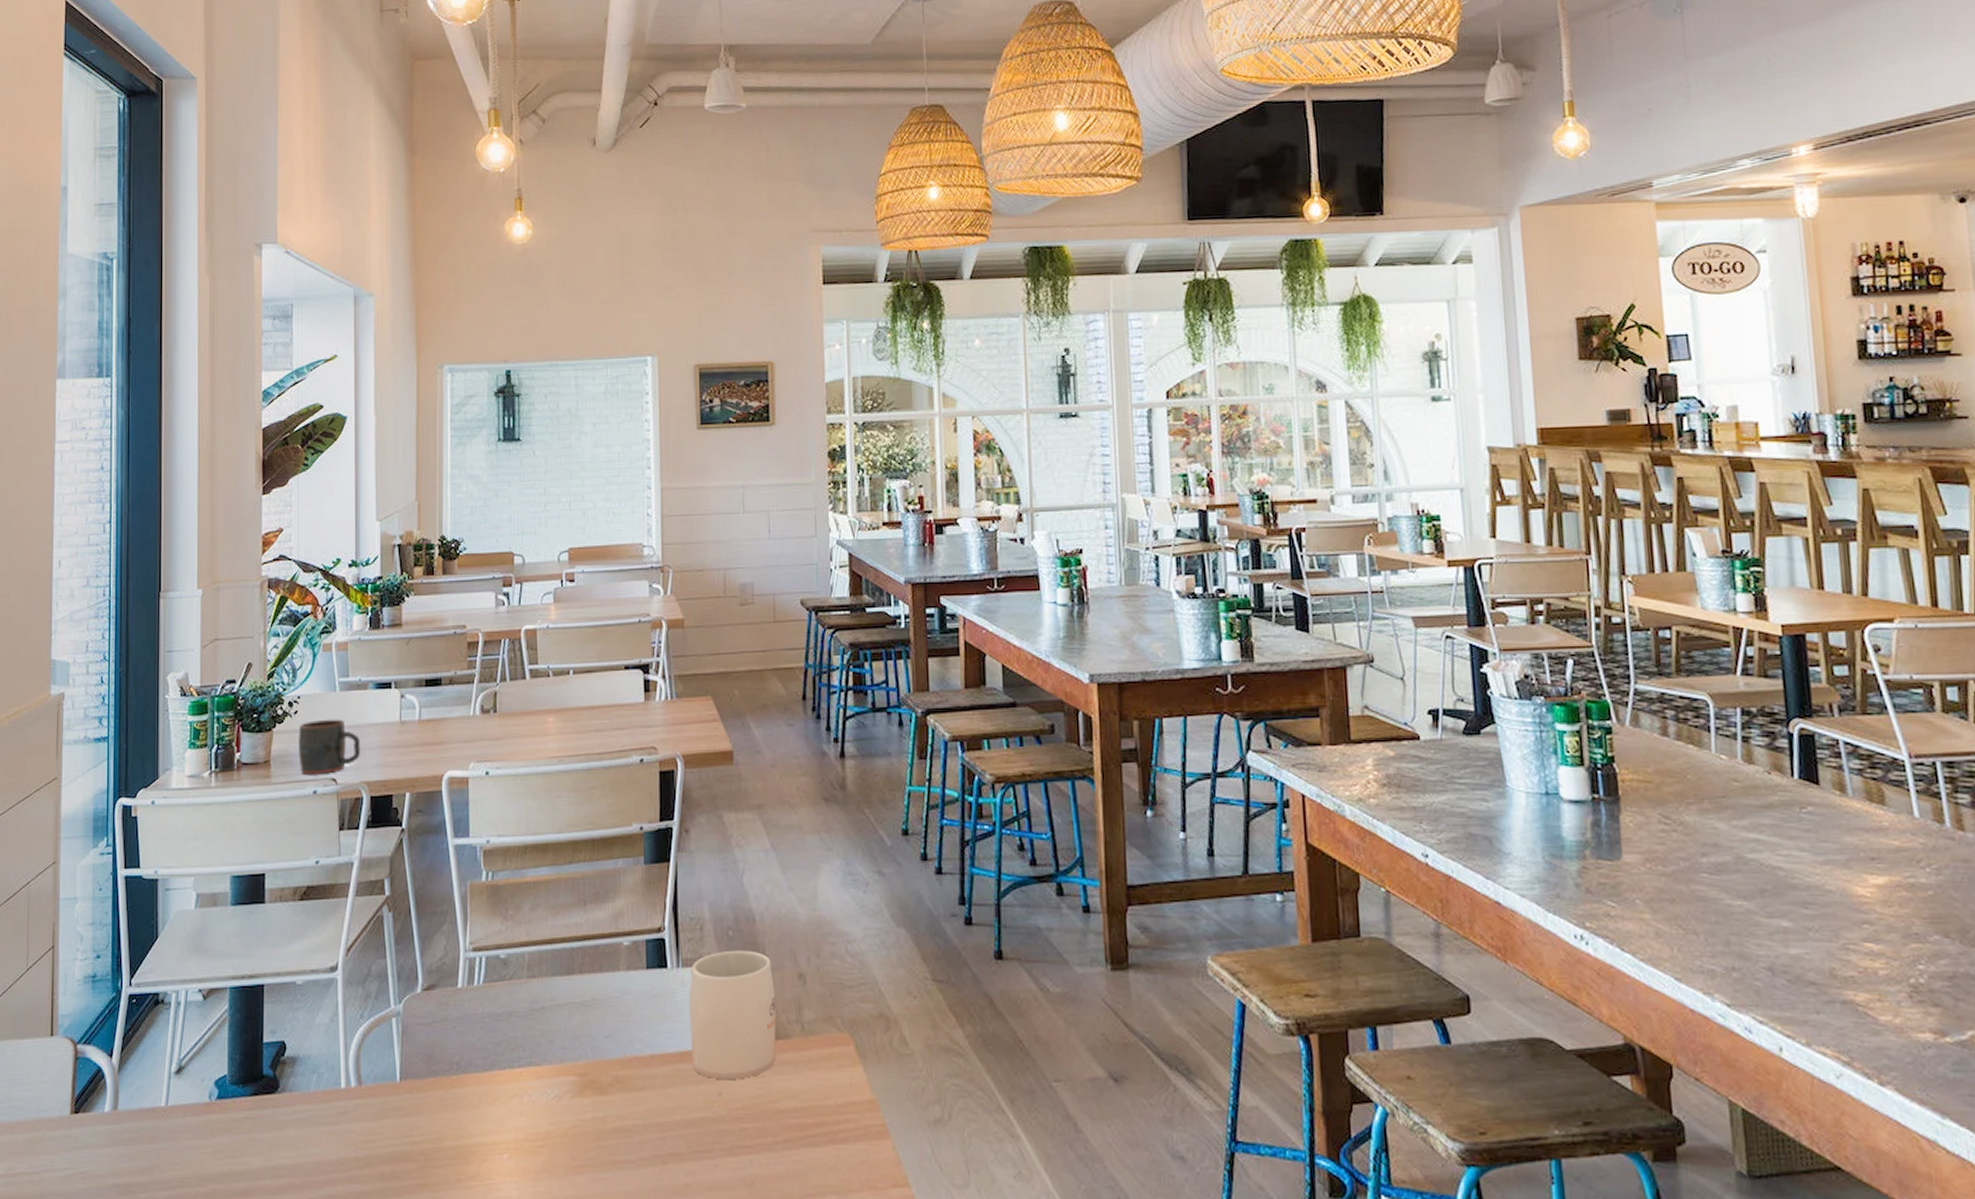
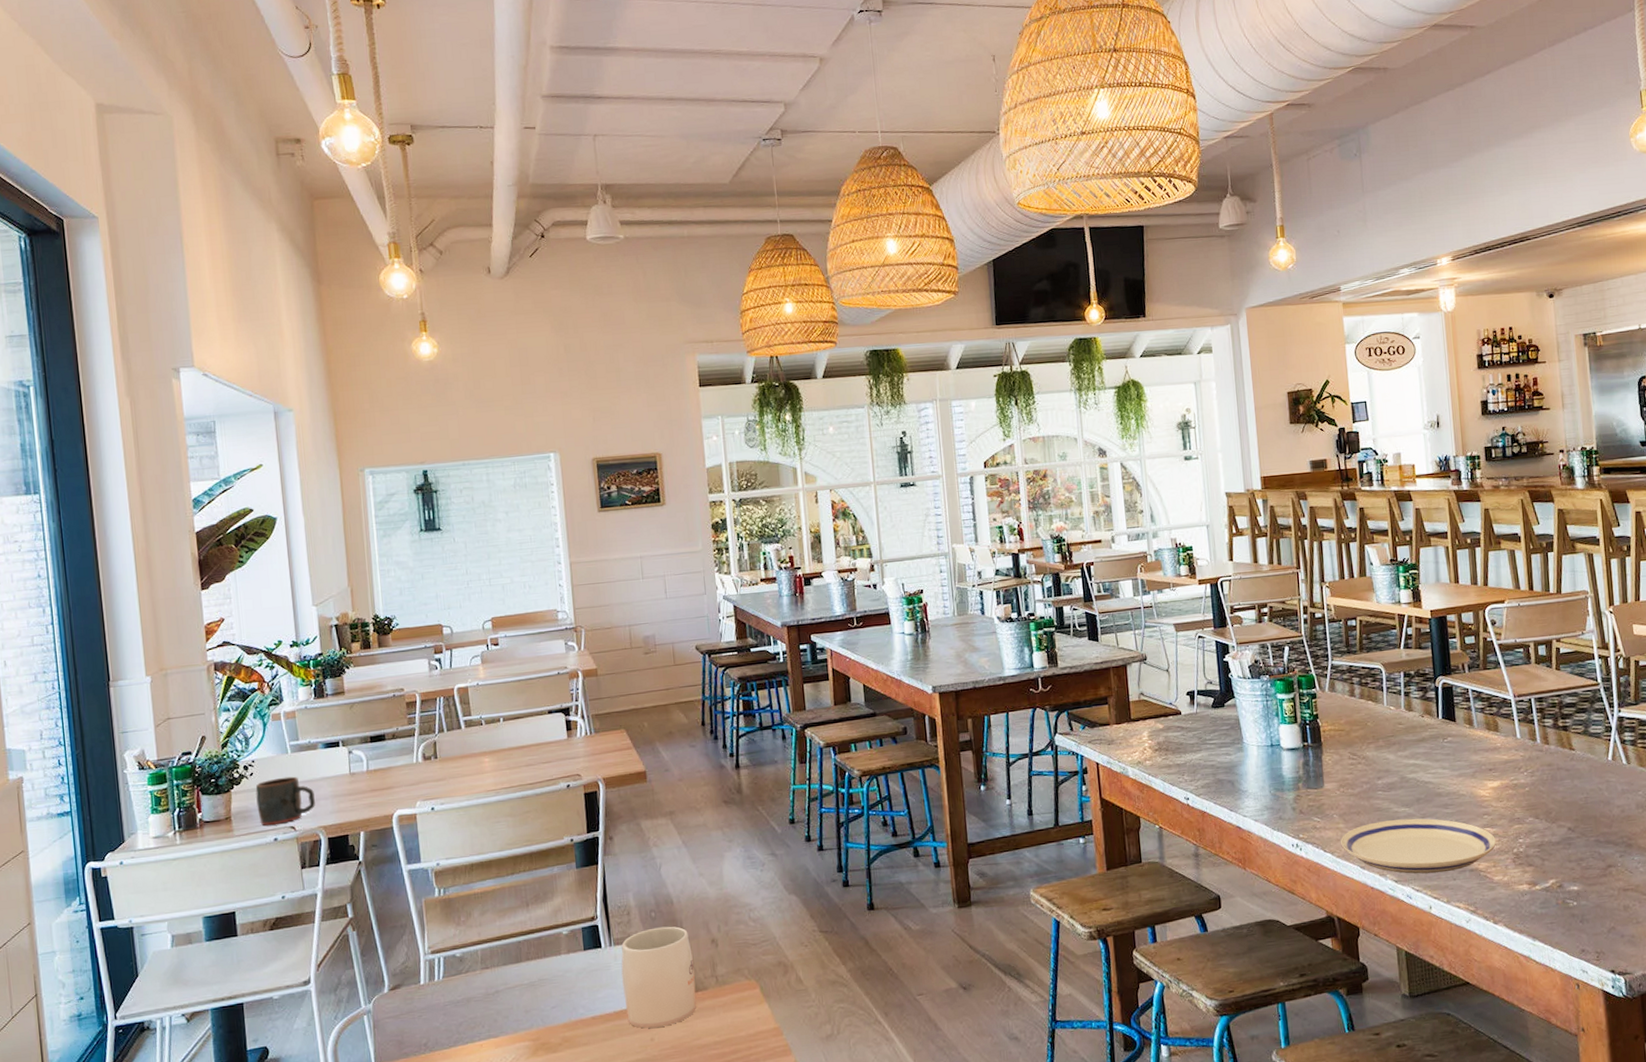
plate: none [1646,916,1883,1001] -> present [1341,818,1497,874]

